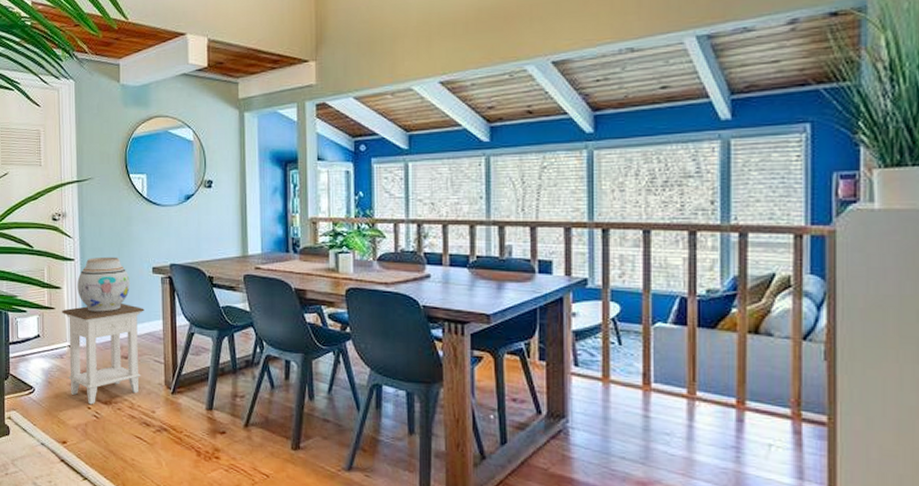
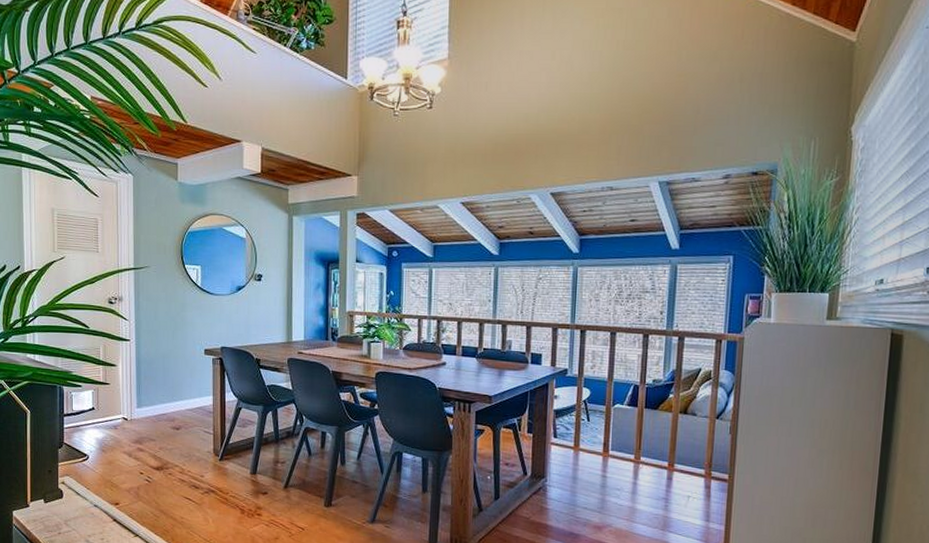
nightstand: present [62,303,144,405] -> none [117,381,196,471]
vase: present [77,256,130,312] -> none [132,338,183,388]

